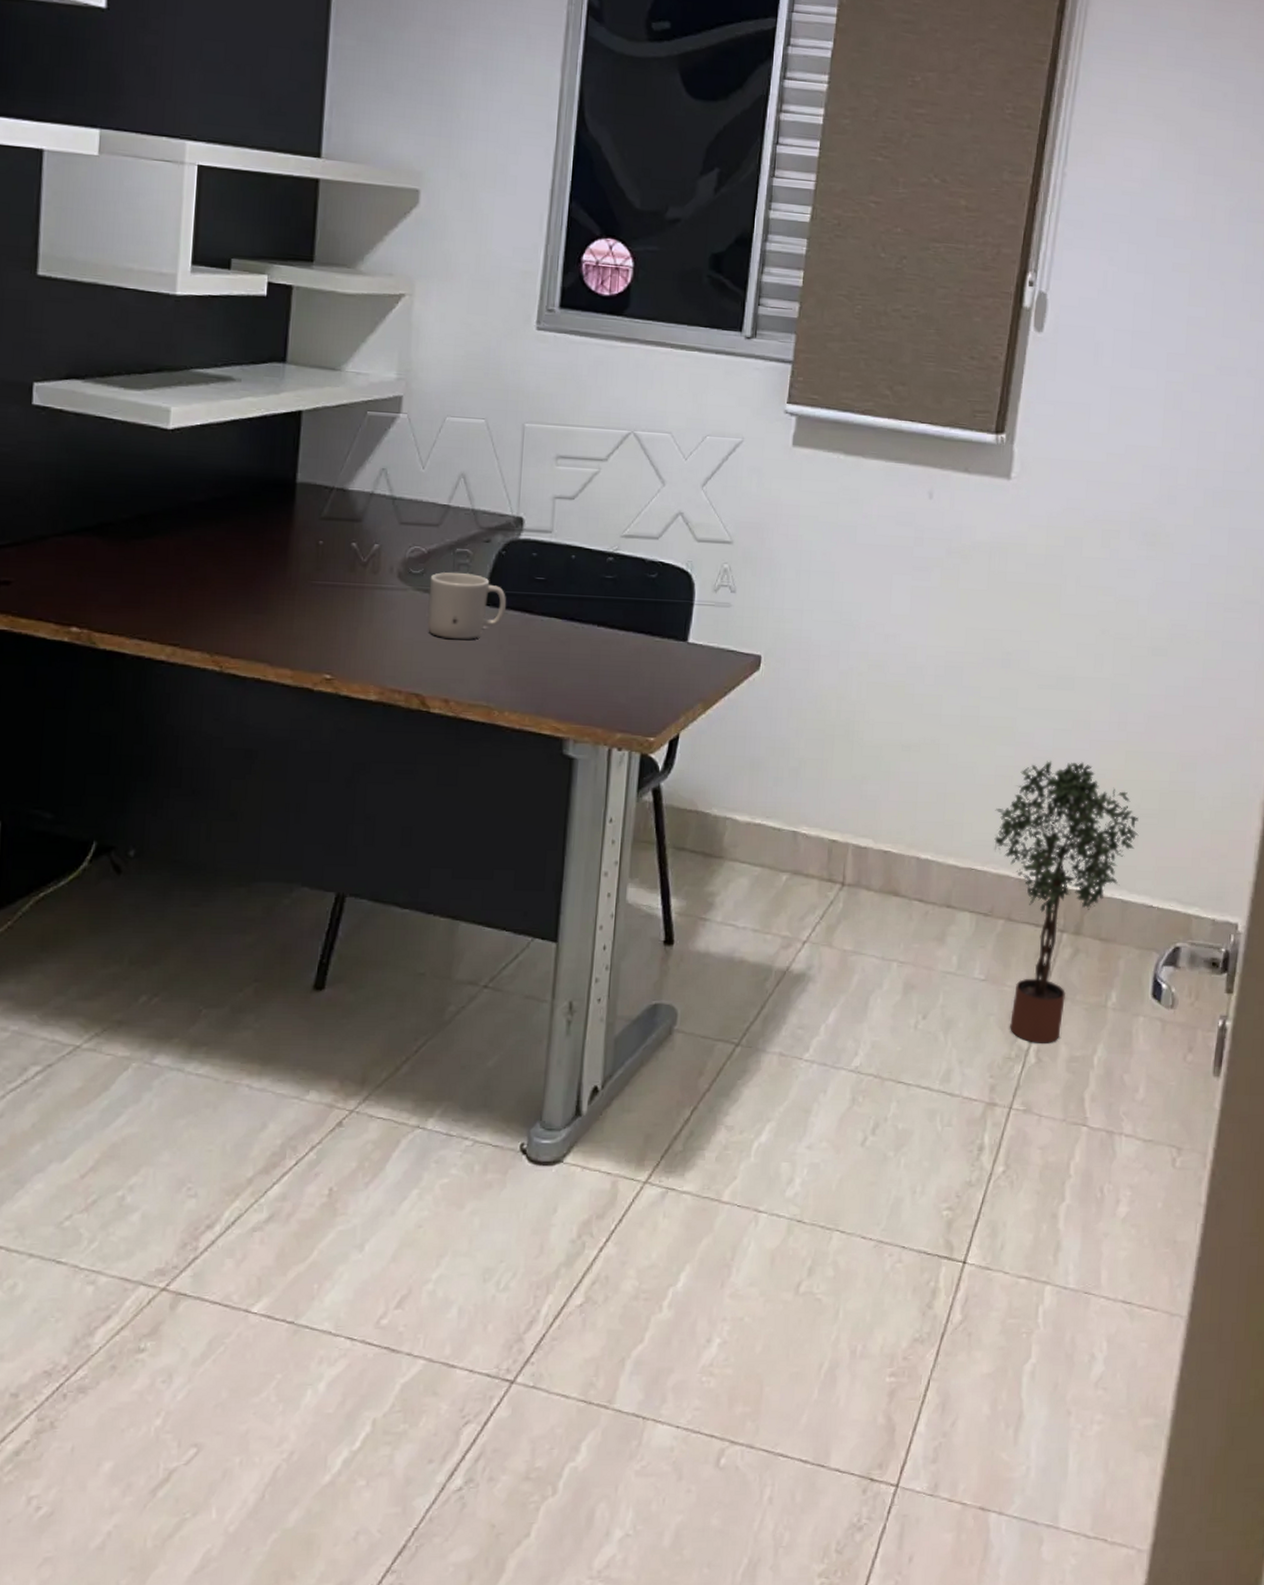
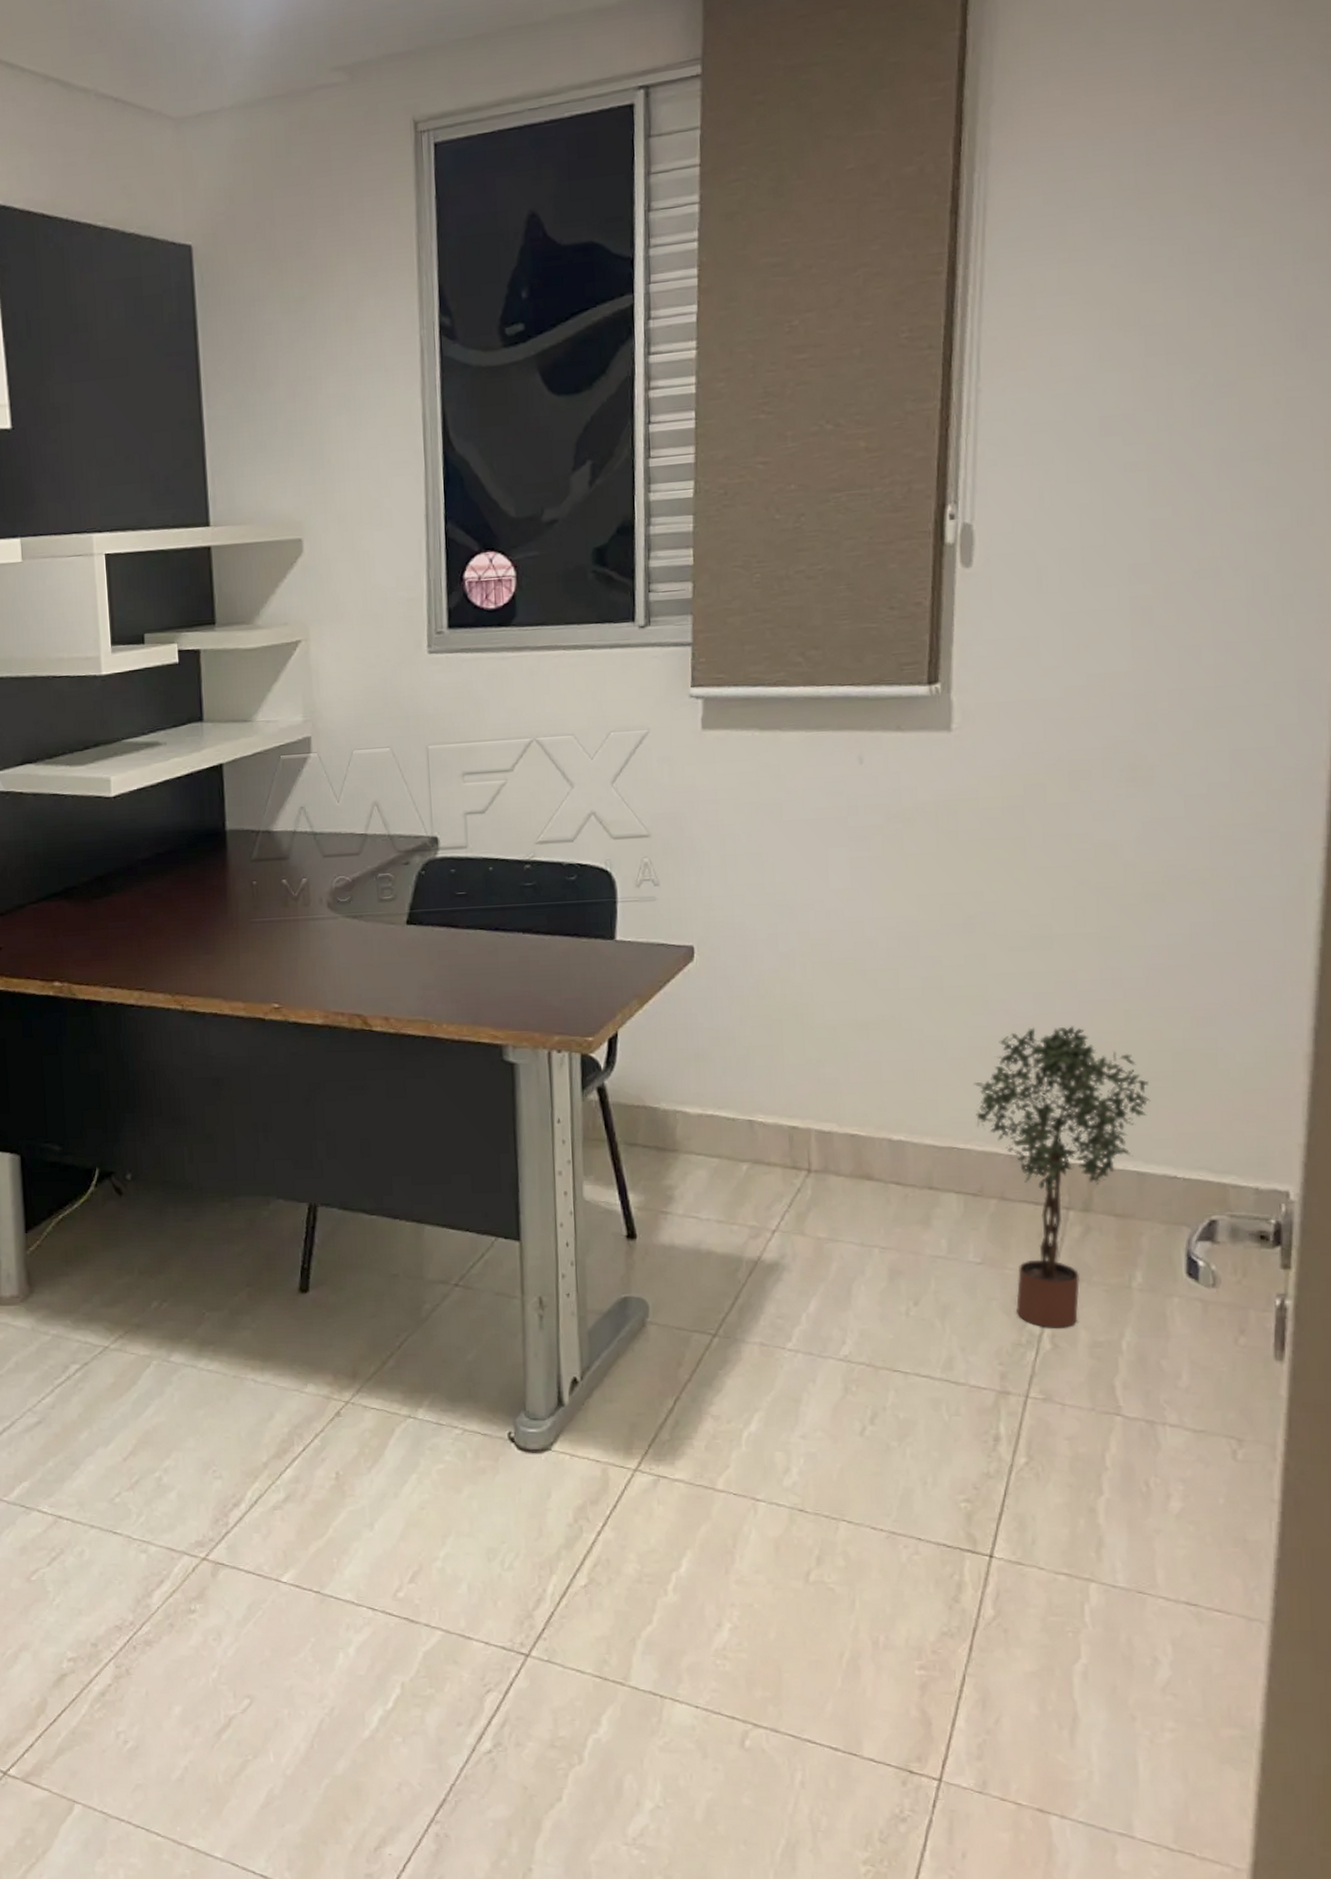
mug: present [427,572,507,640] -> none [357,896,433,961]

